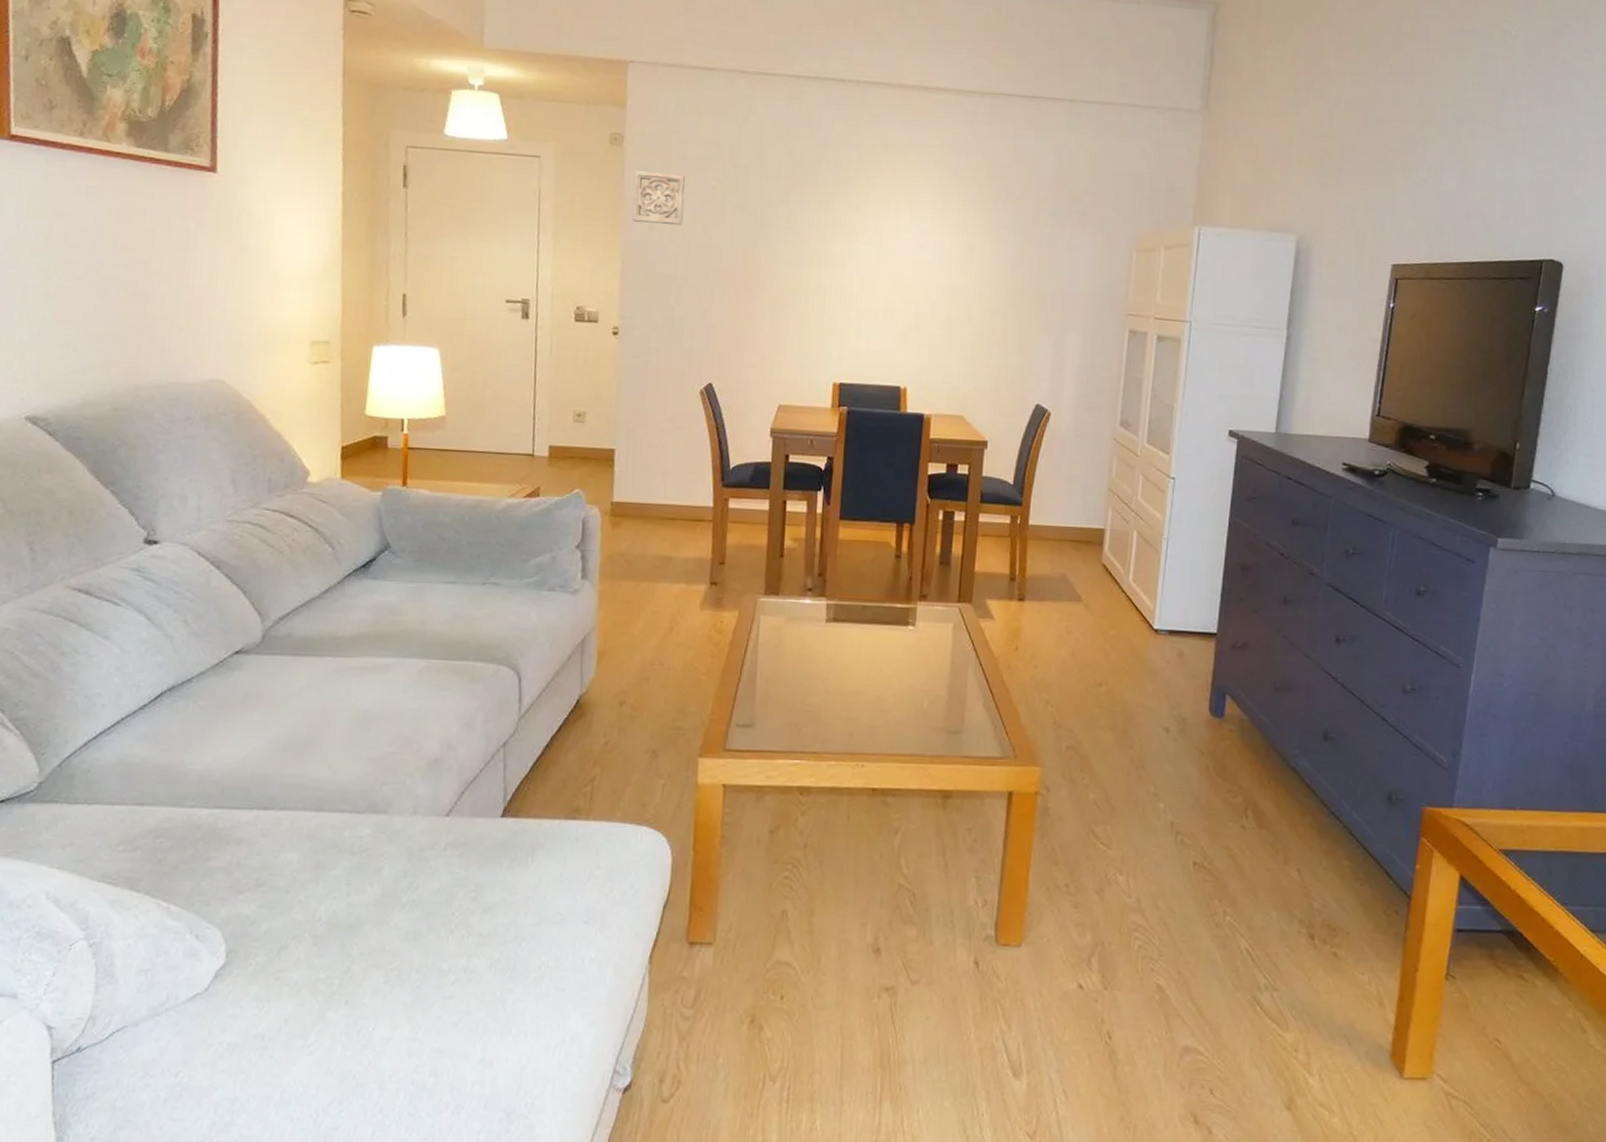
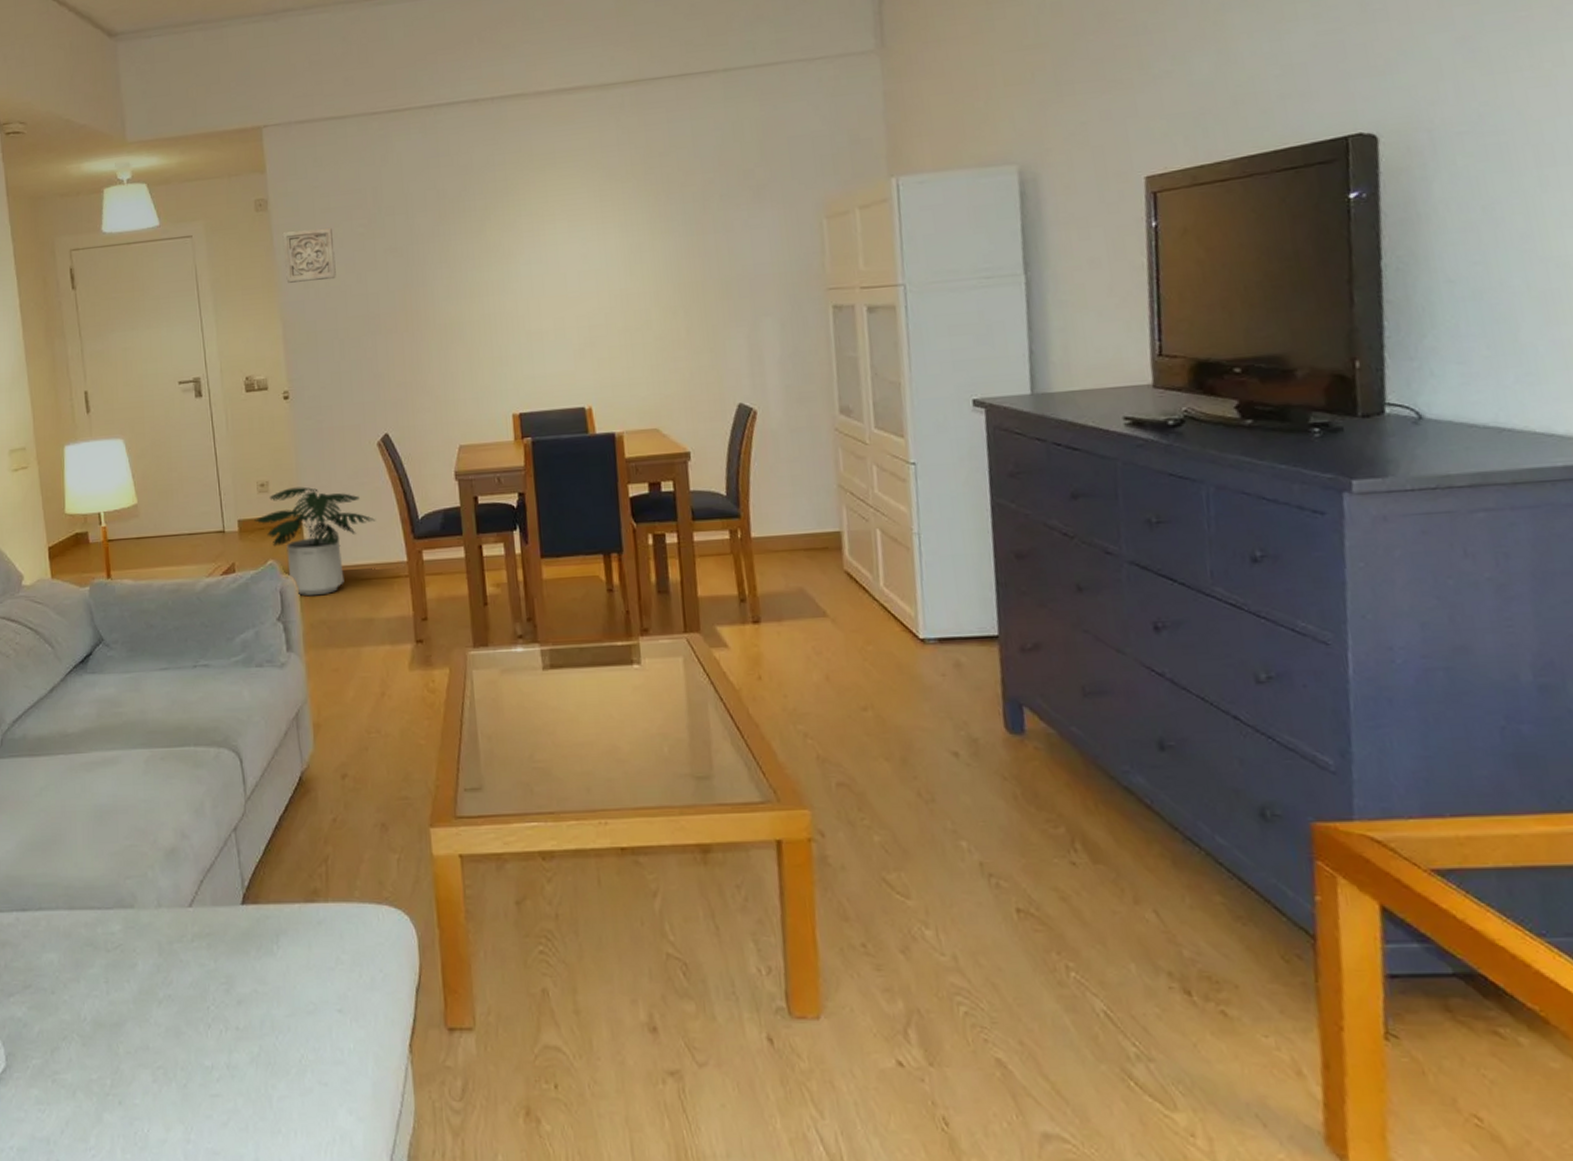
potted plant: none [566,421,688,529] -> present [254,486,376,596]

